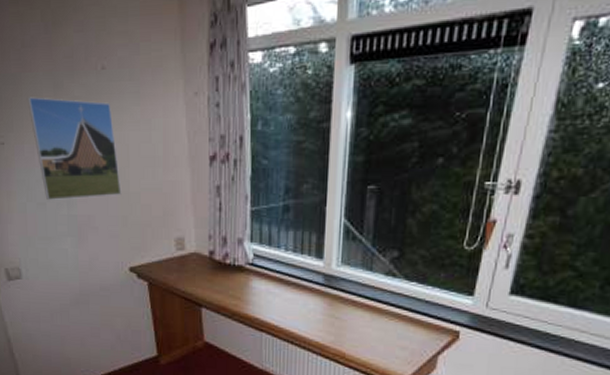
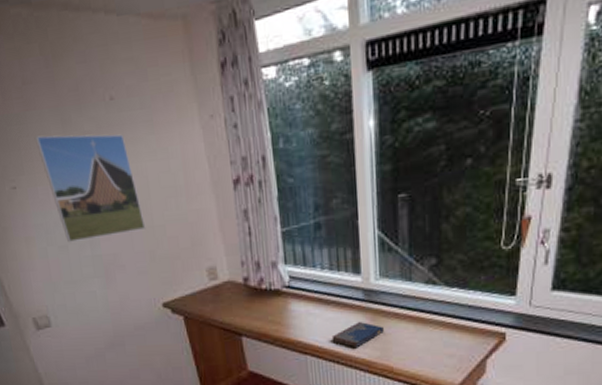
hardcover book: none [288,306,340,331] -> present [331,322,384,348]

